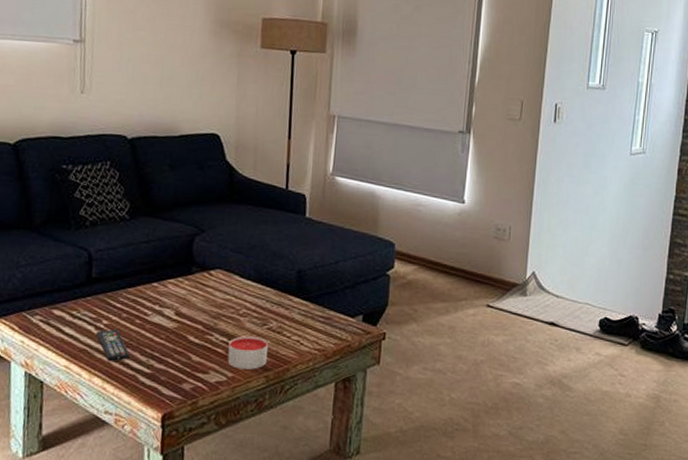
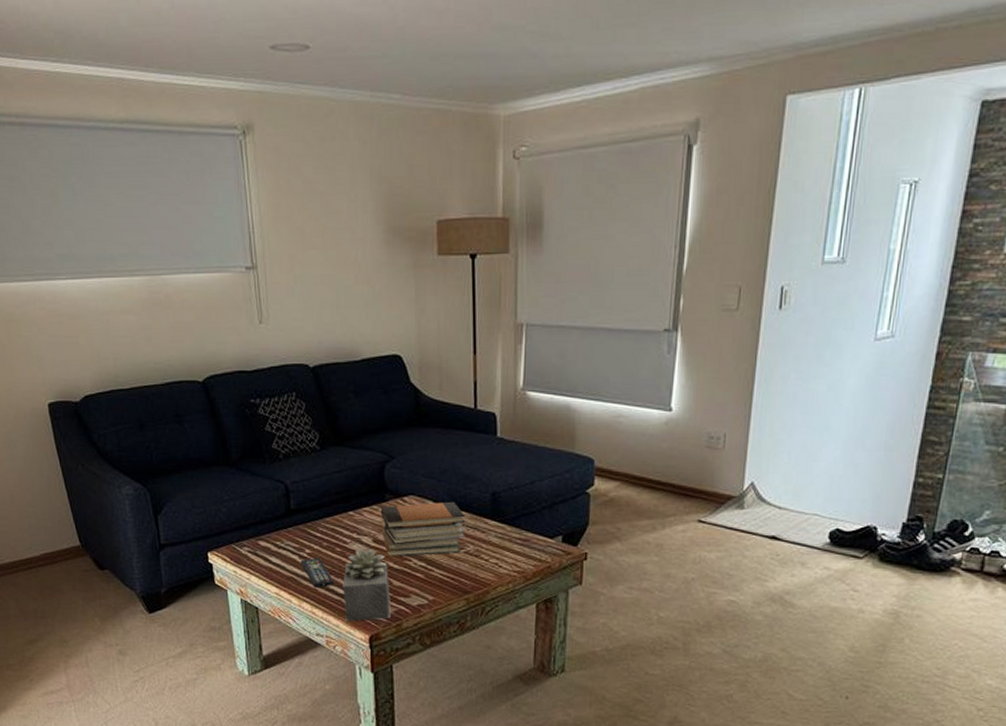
succulent plant: none [138,322,189,398] -> present [343,549,391,621]
book stack: none [185,277,271,332] -> present [380,501,465,557]
candle: present [227,336,268,370] -> none [427,560,467,593]

